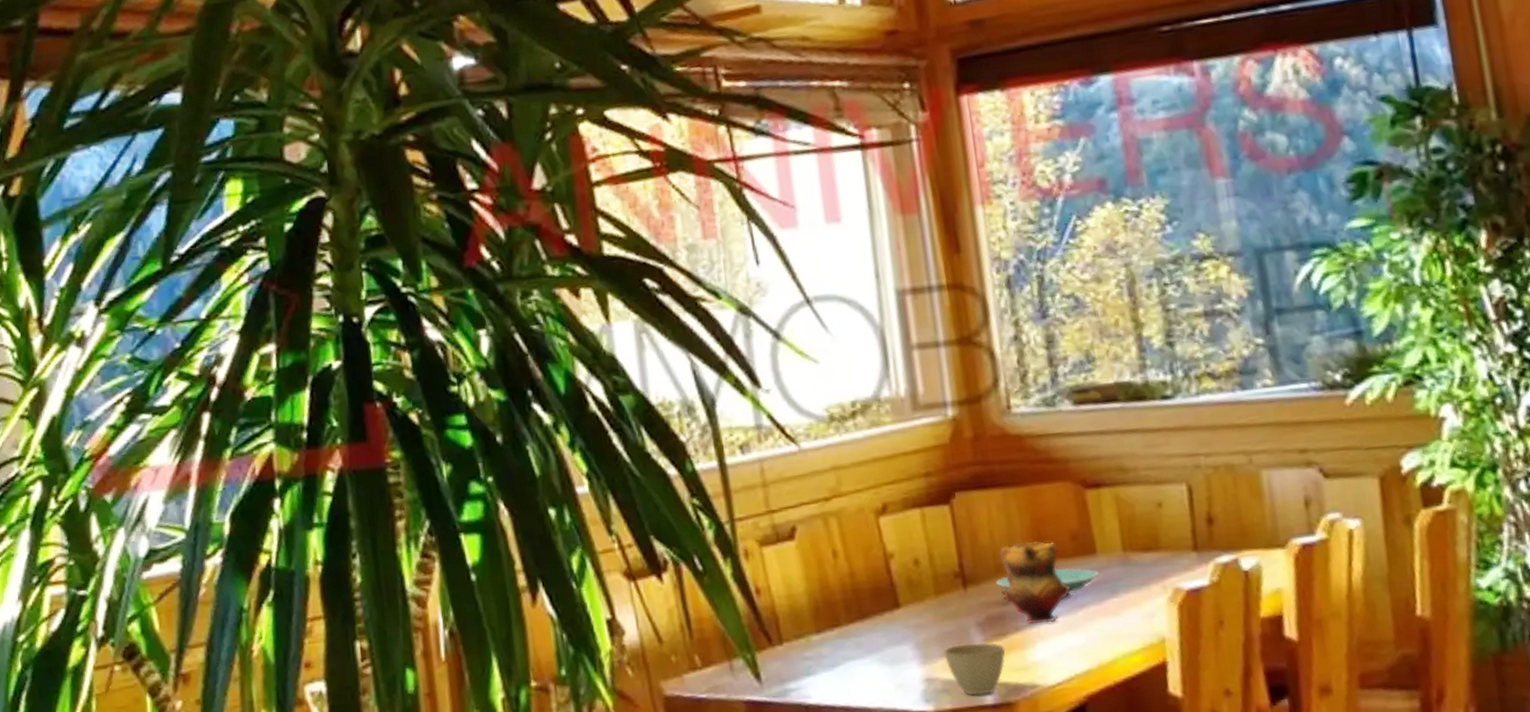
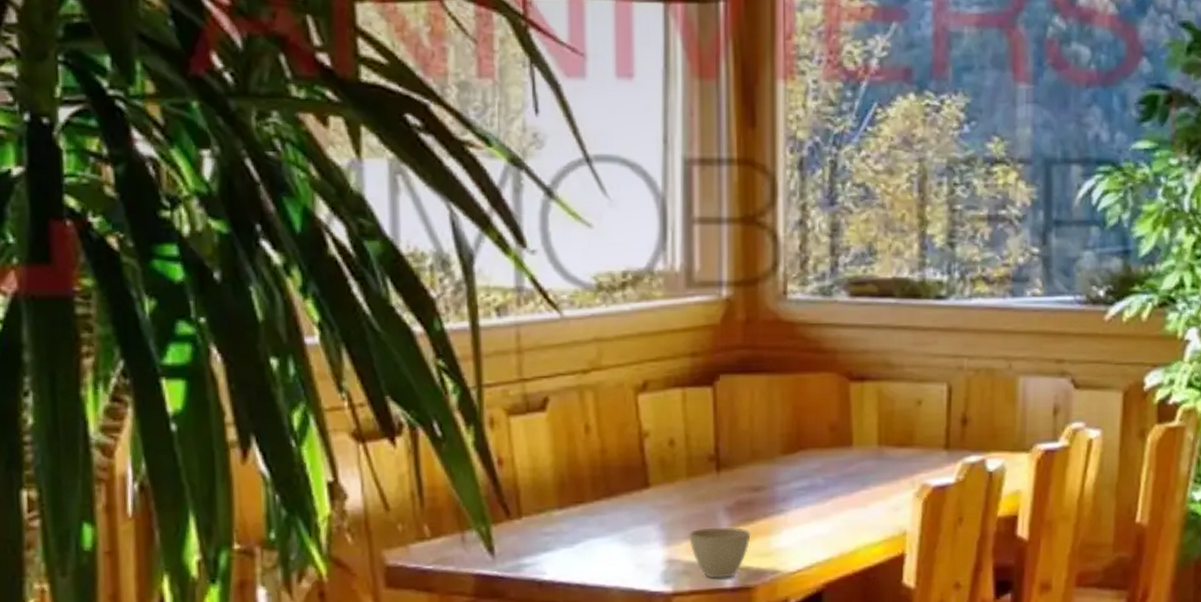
plate: present [996,568,1100,592] -> none [750,459,853,482]
teapot: present [999,541,1070,625] -> none [755,429,822,512]

